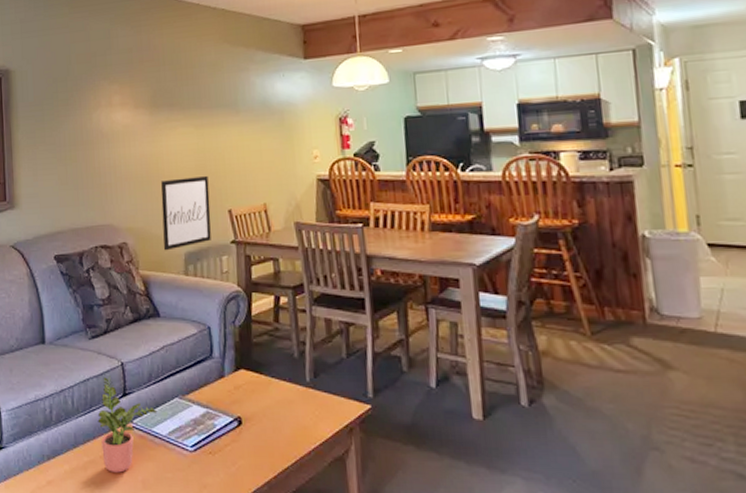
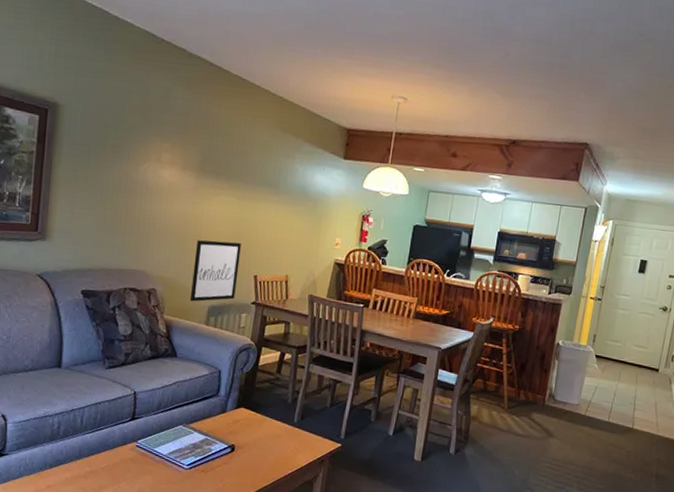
potted plant: present [98,376,158,473] -> none [104,402,162,482]

